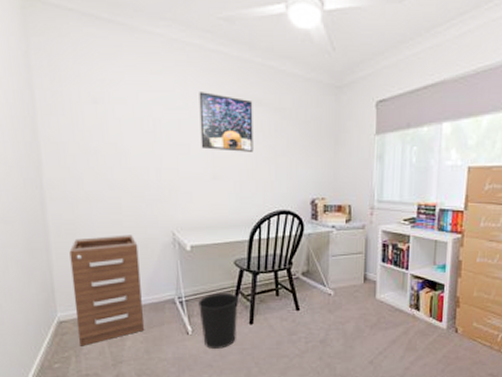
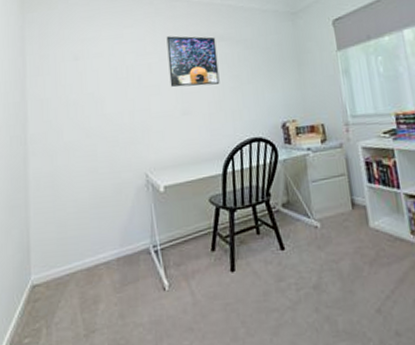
filing cabinet: present [69,235,144,346] -> none [47,181,118,314]
wastebasket: present [197,292,239,349] -> none [173,235,218,307]

